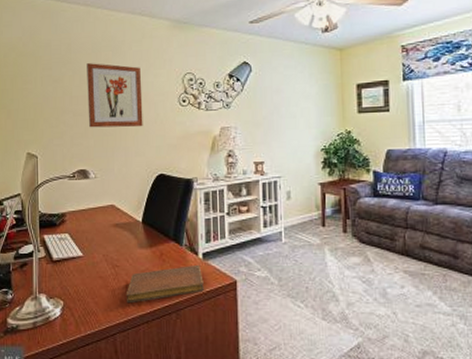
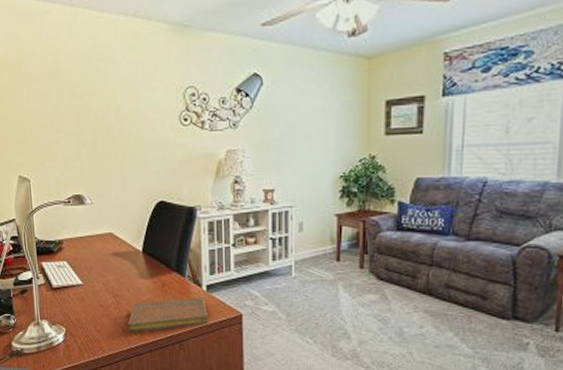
wall art: present [87,63,143,128] -> none [76,75,141,149]

